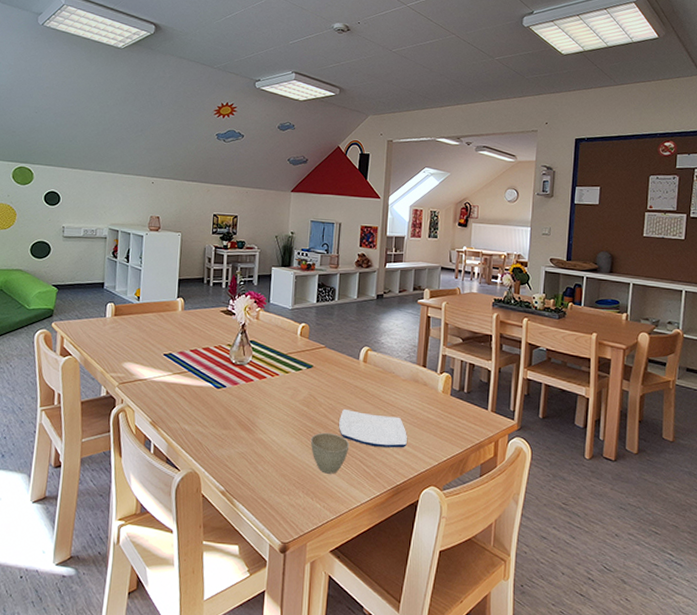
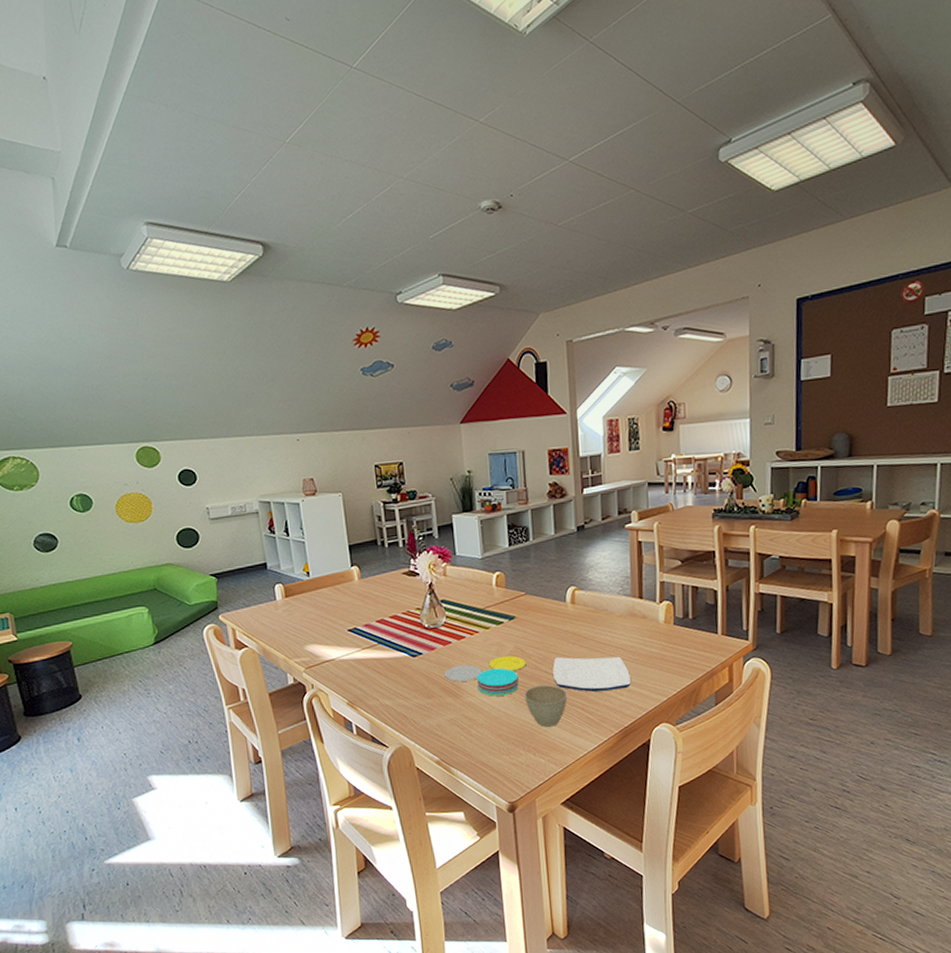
plate: none [242,400,317,438] -> present [444,655,526,696]

